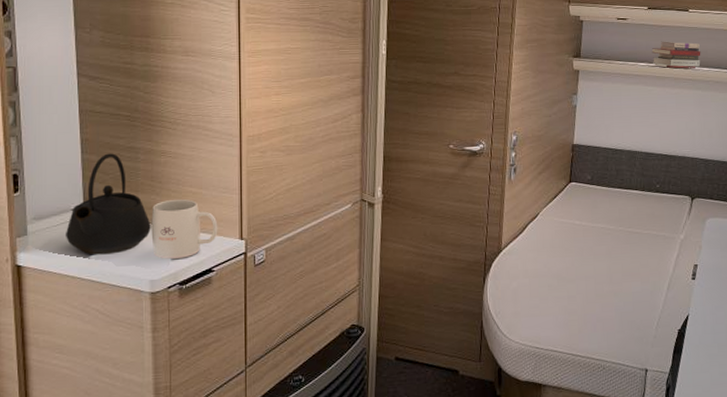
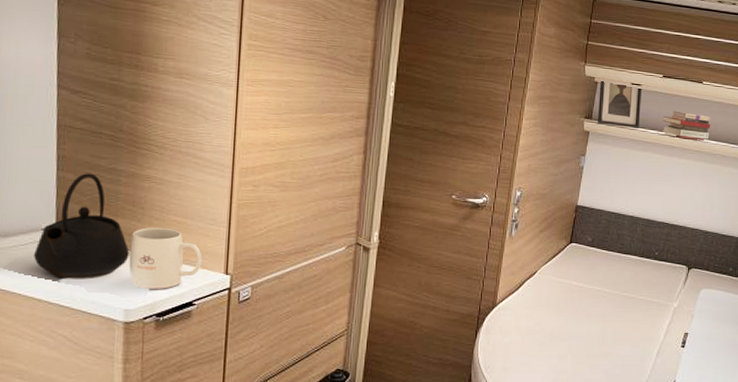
picture frame: none [585,19,629,63] -> present [598,81,643,129]

